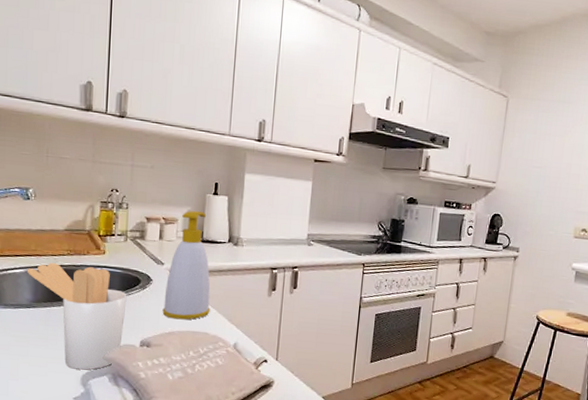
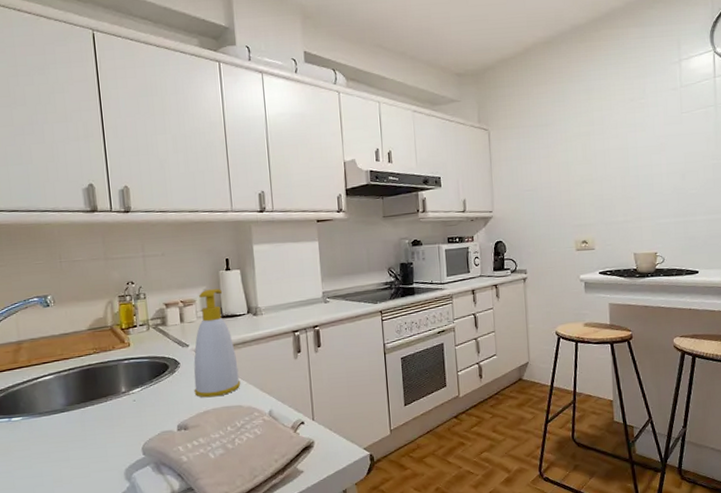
utensil holder: present [27,262,127,370] -> none [56,361,159,465]

